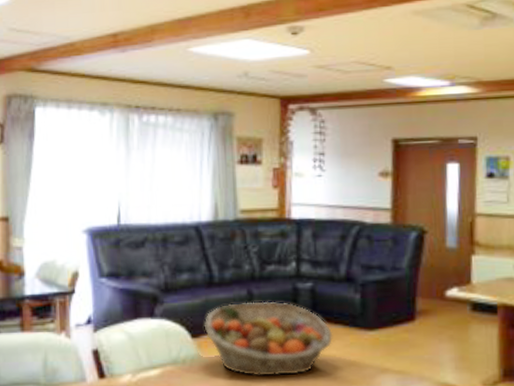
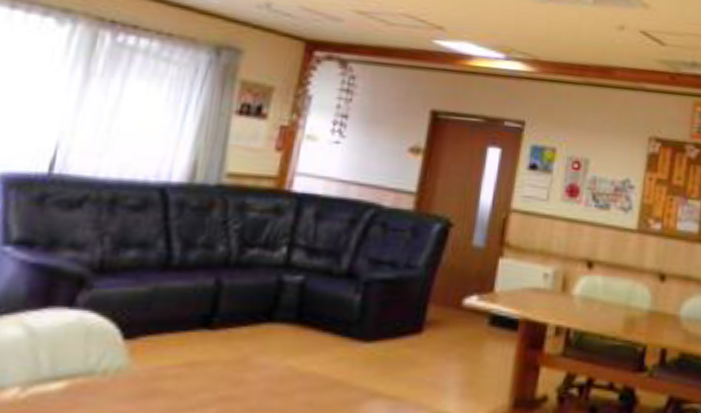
fruit basket: present [204,301,333,376] -> none [144,294,319,398]

